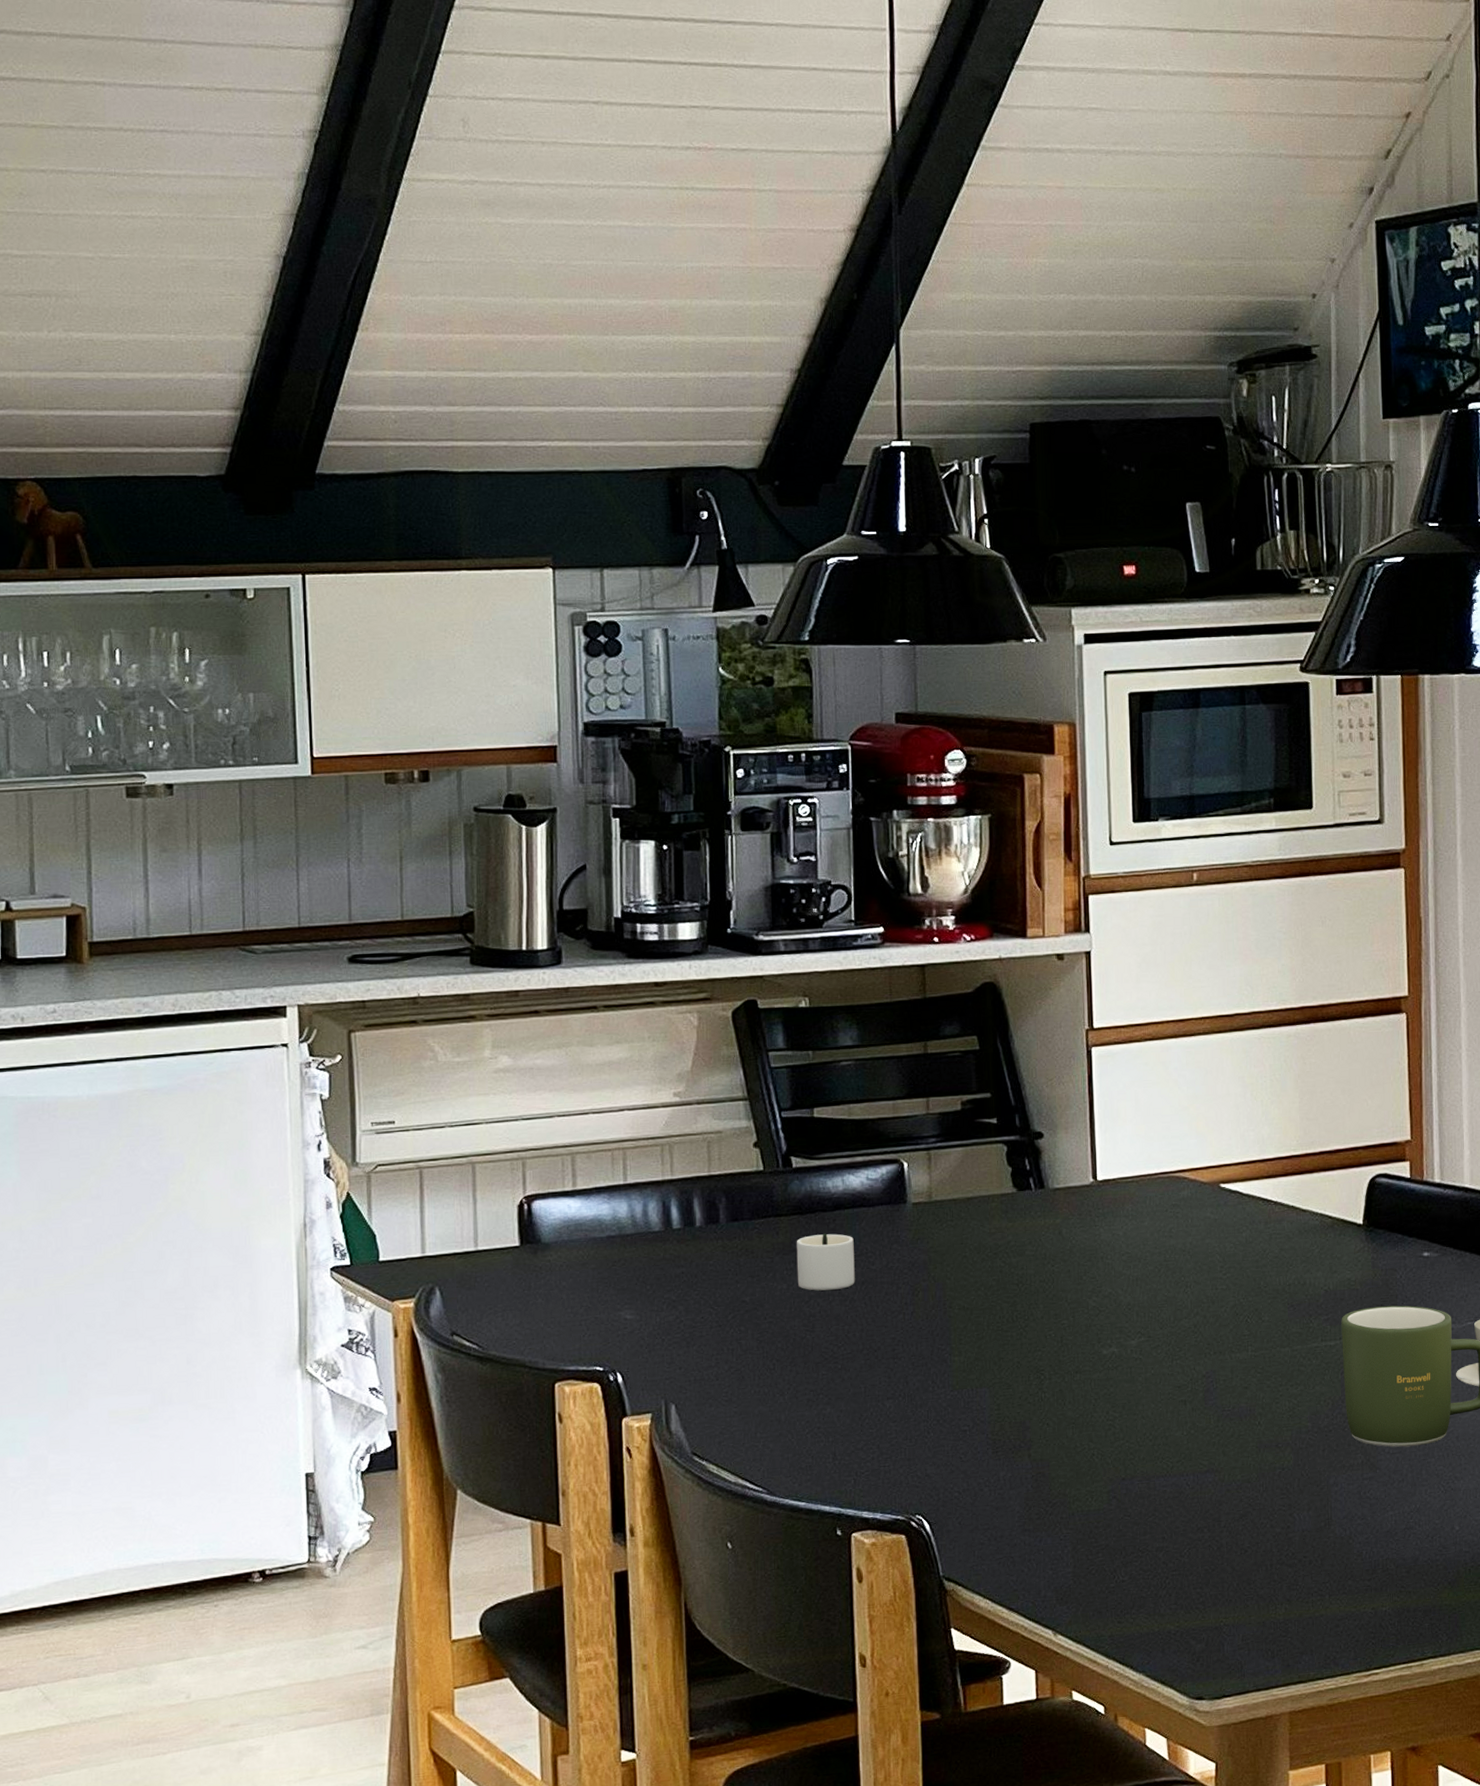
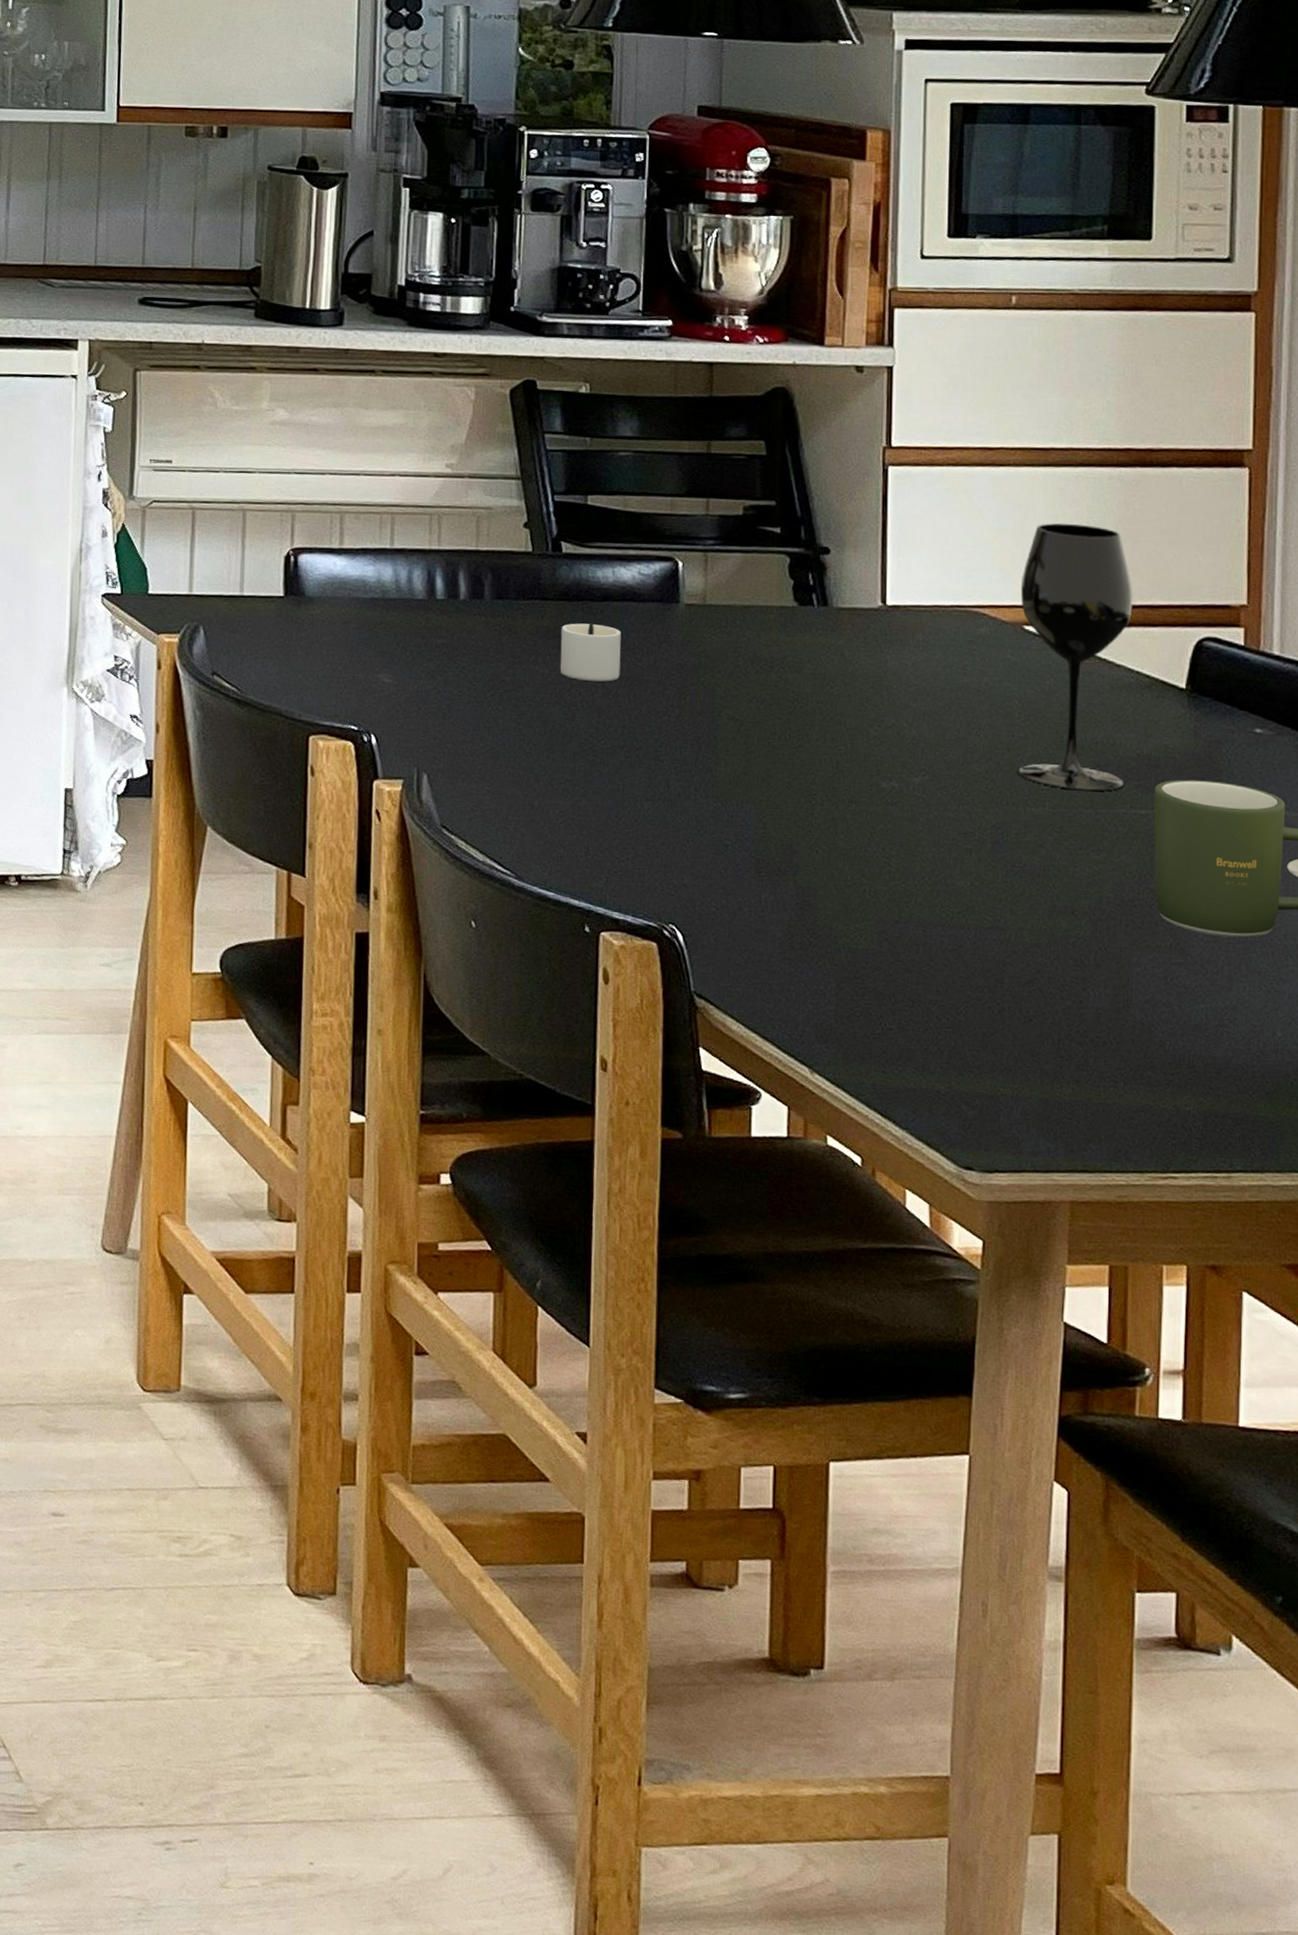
wineglass: none [1215,1082,1317,1332] -> present [1017,523,1133,791]

